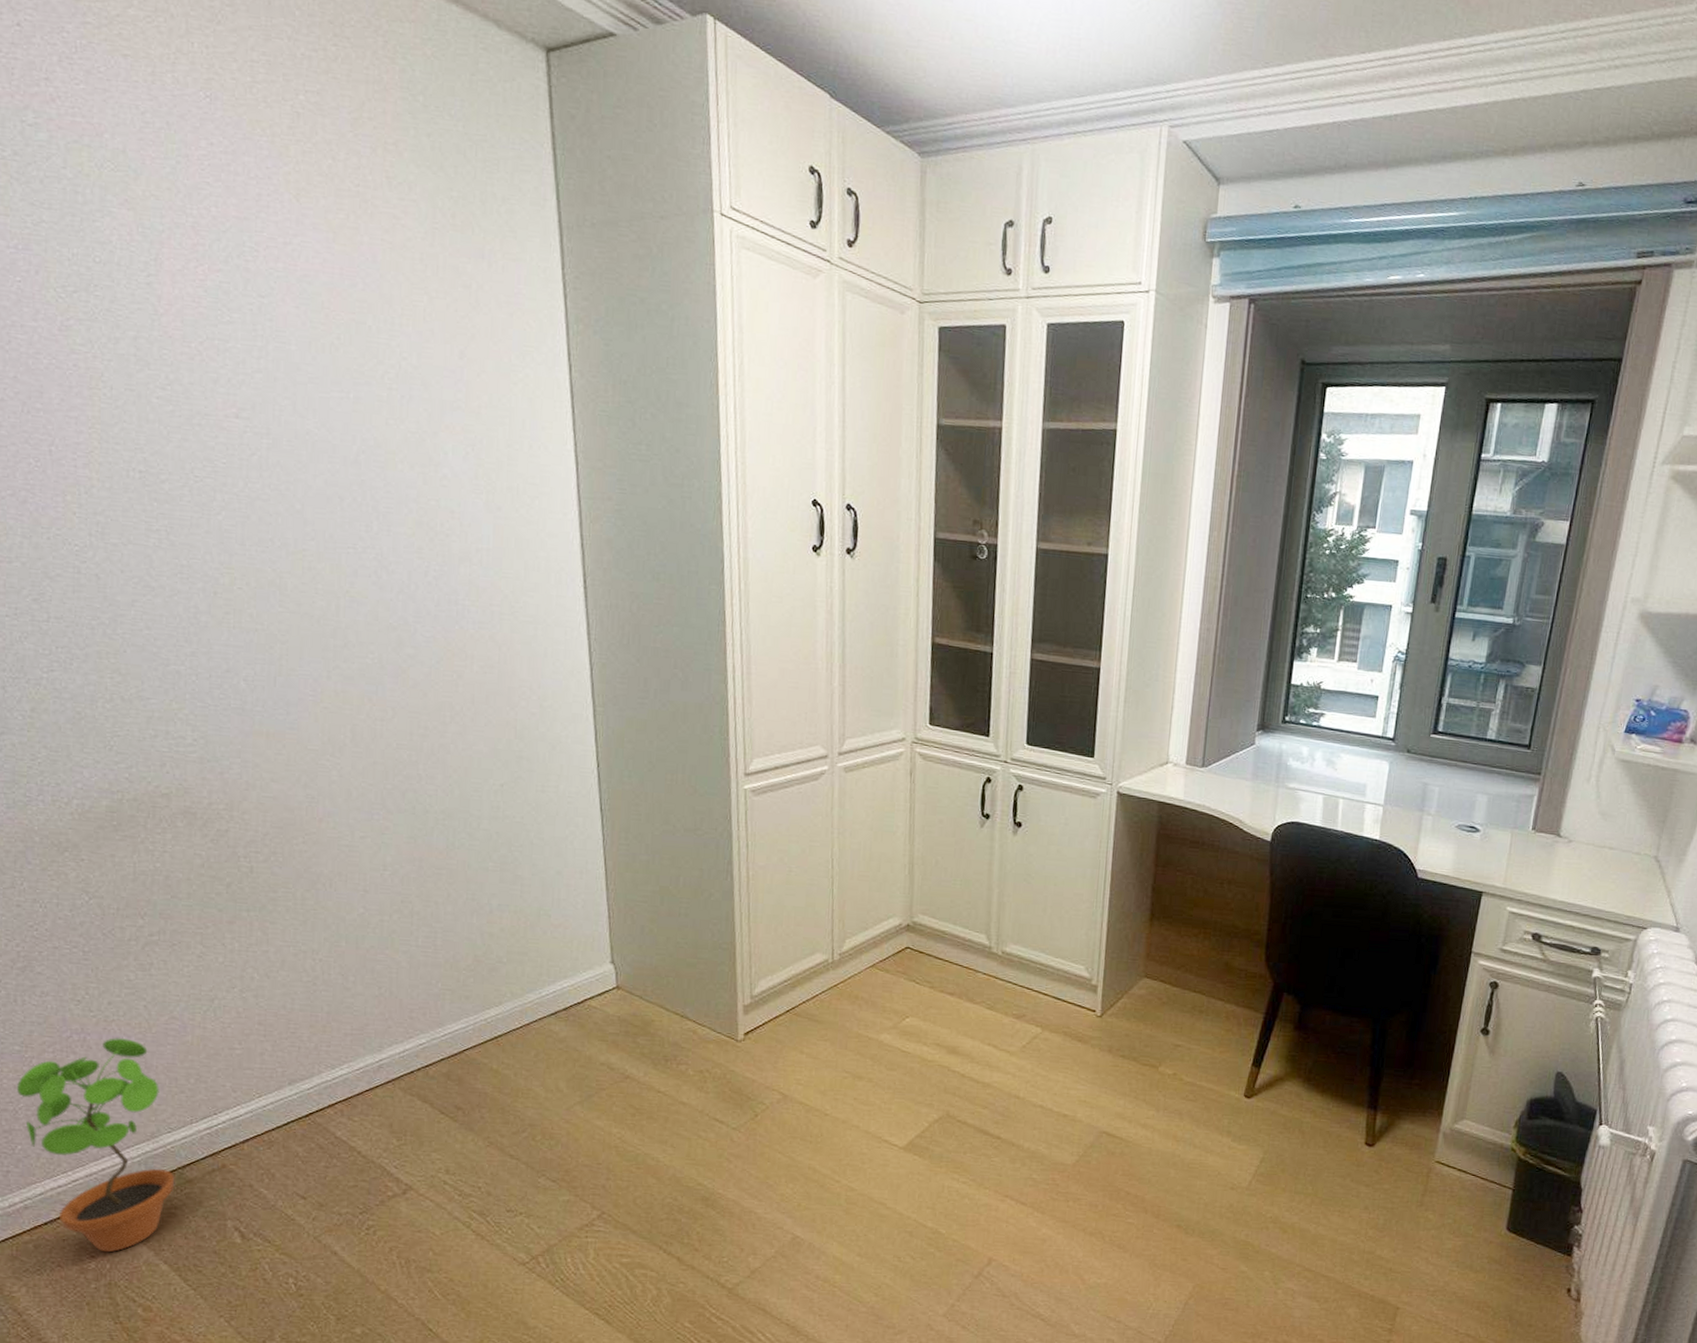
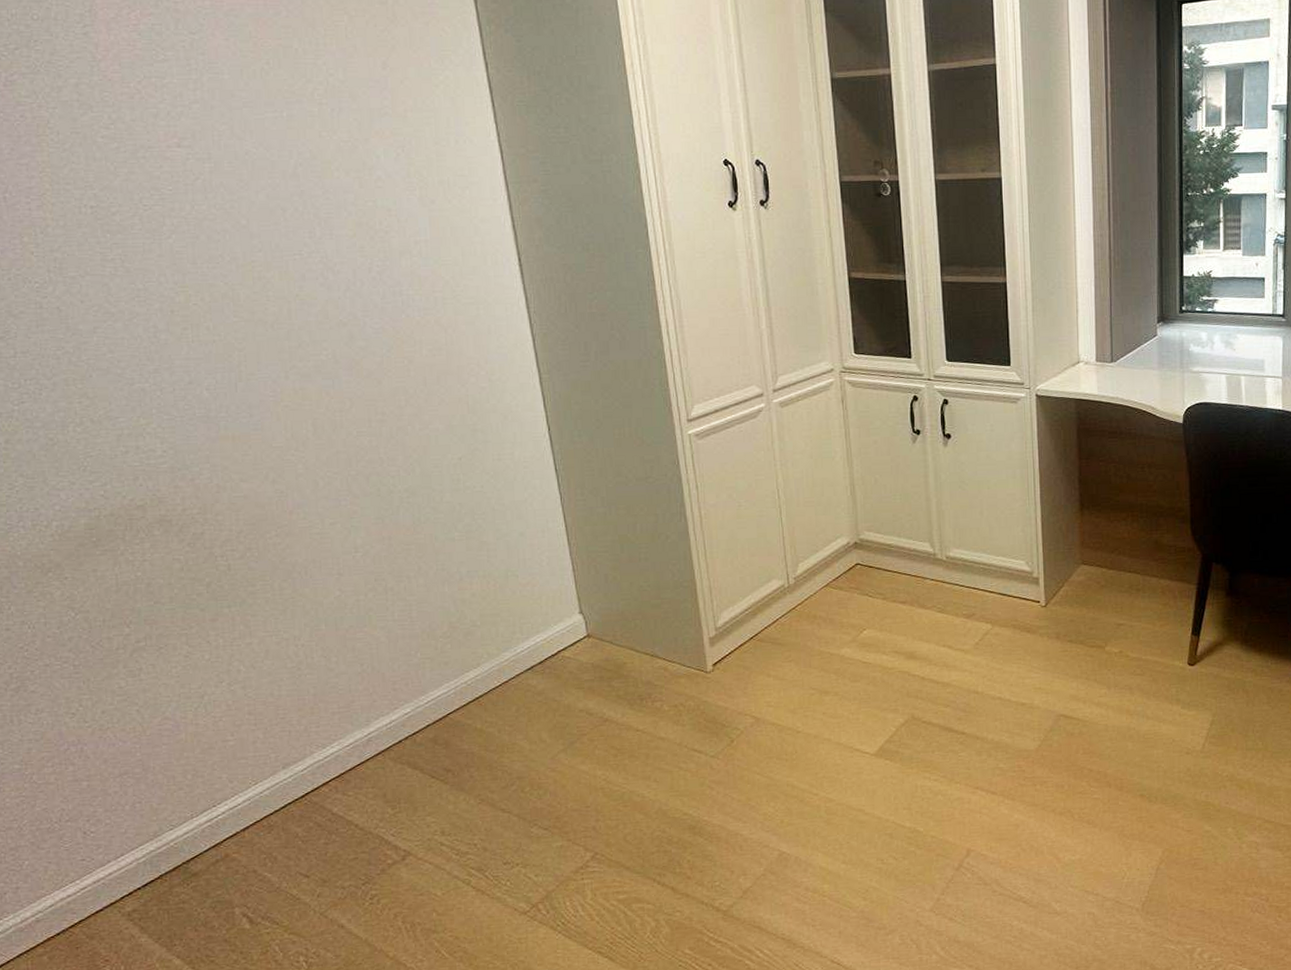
potted plant: present [17,1037,175,1253] -> none [20,743,181,955]

